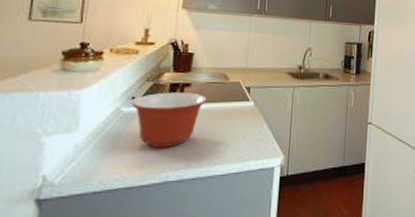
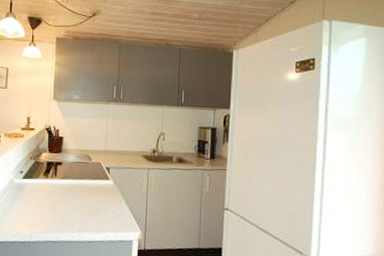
mixing bowl: present [131,92,207,149] -> none [20,169,75,214]

